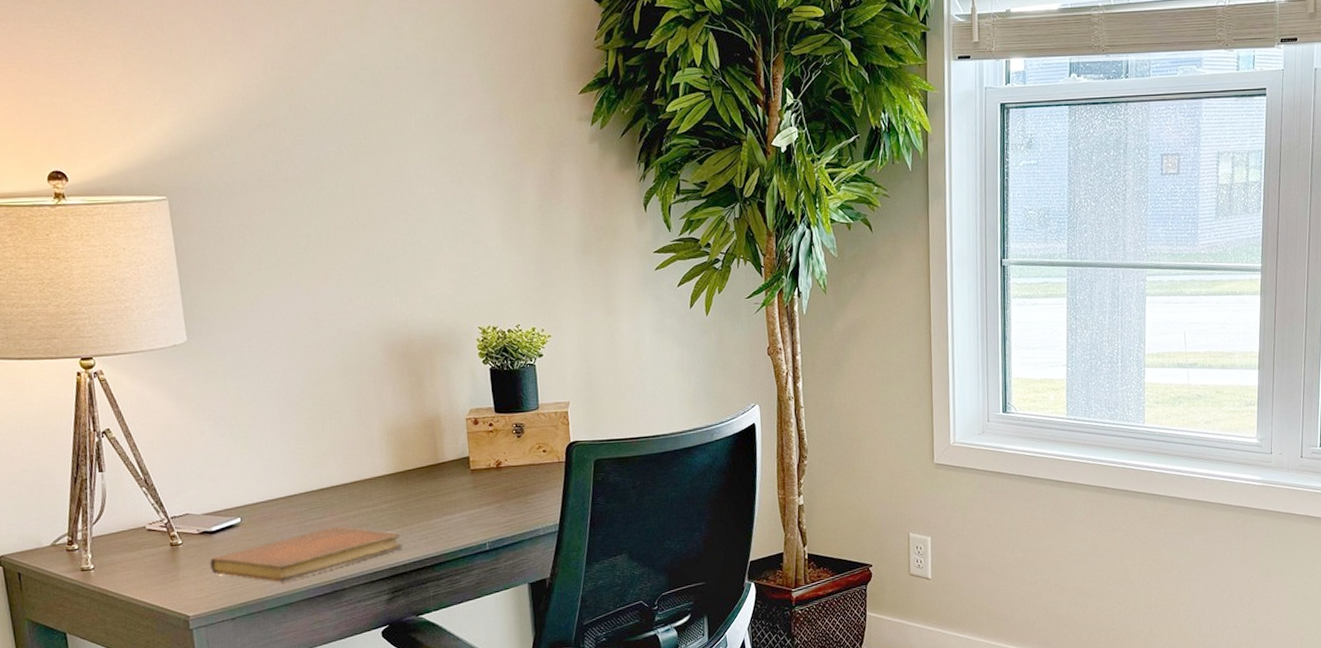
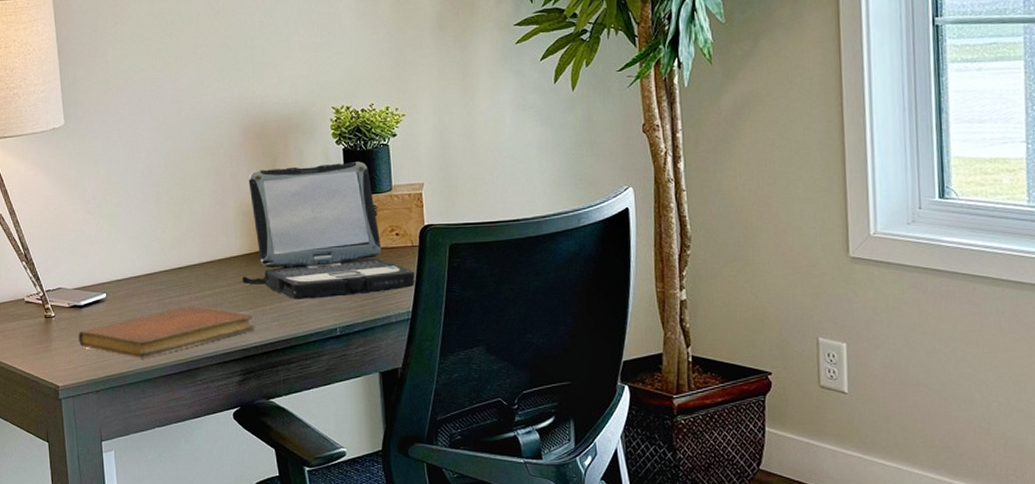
laptop: none [388,381,562,517] -> present [241,162,415,299]

